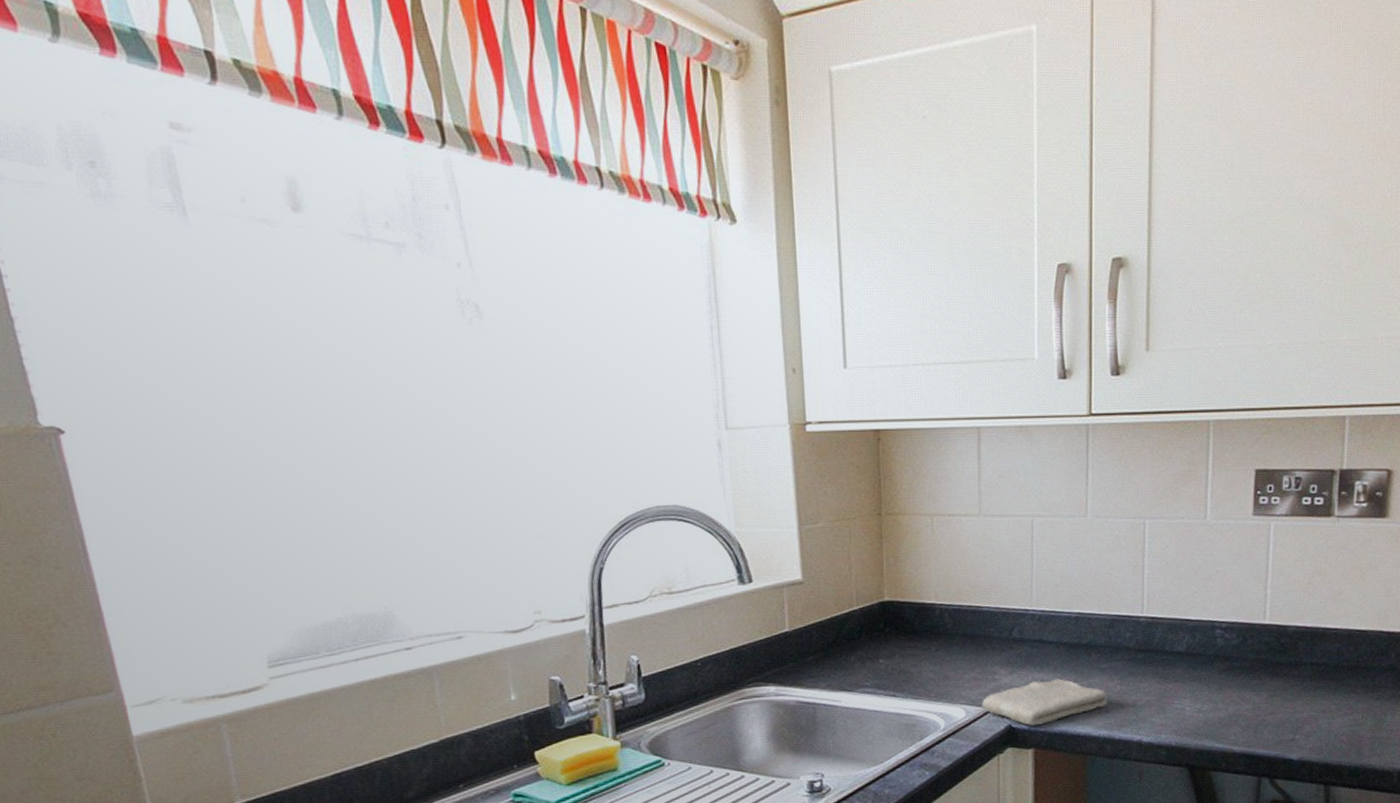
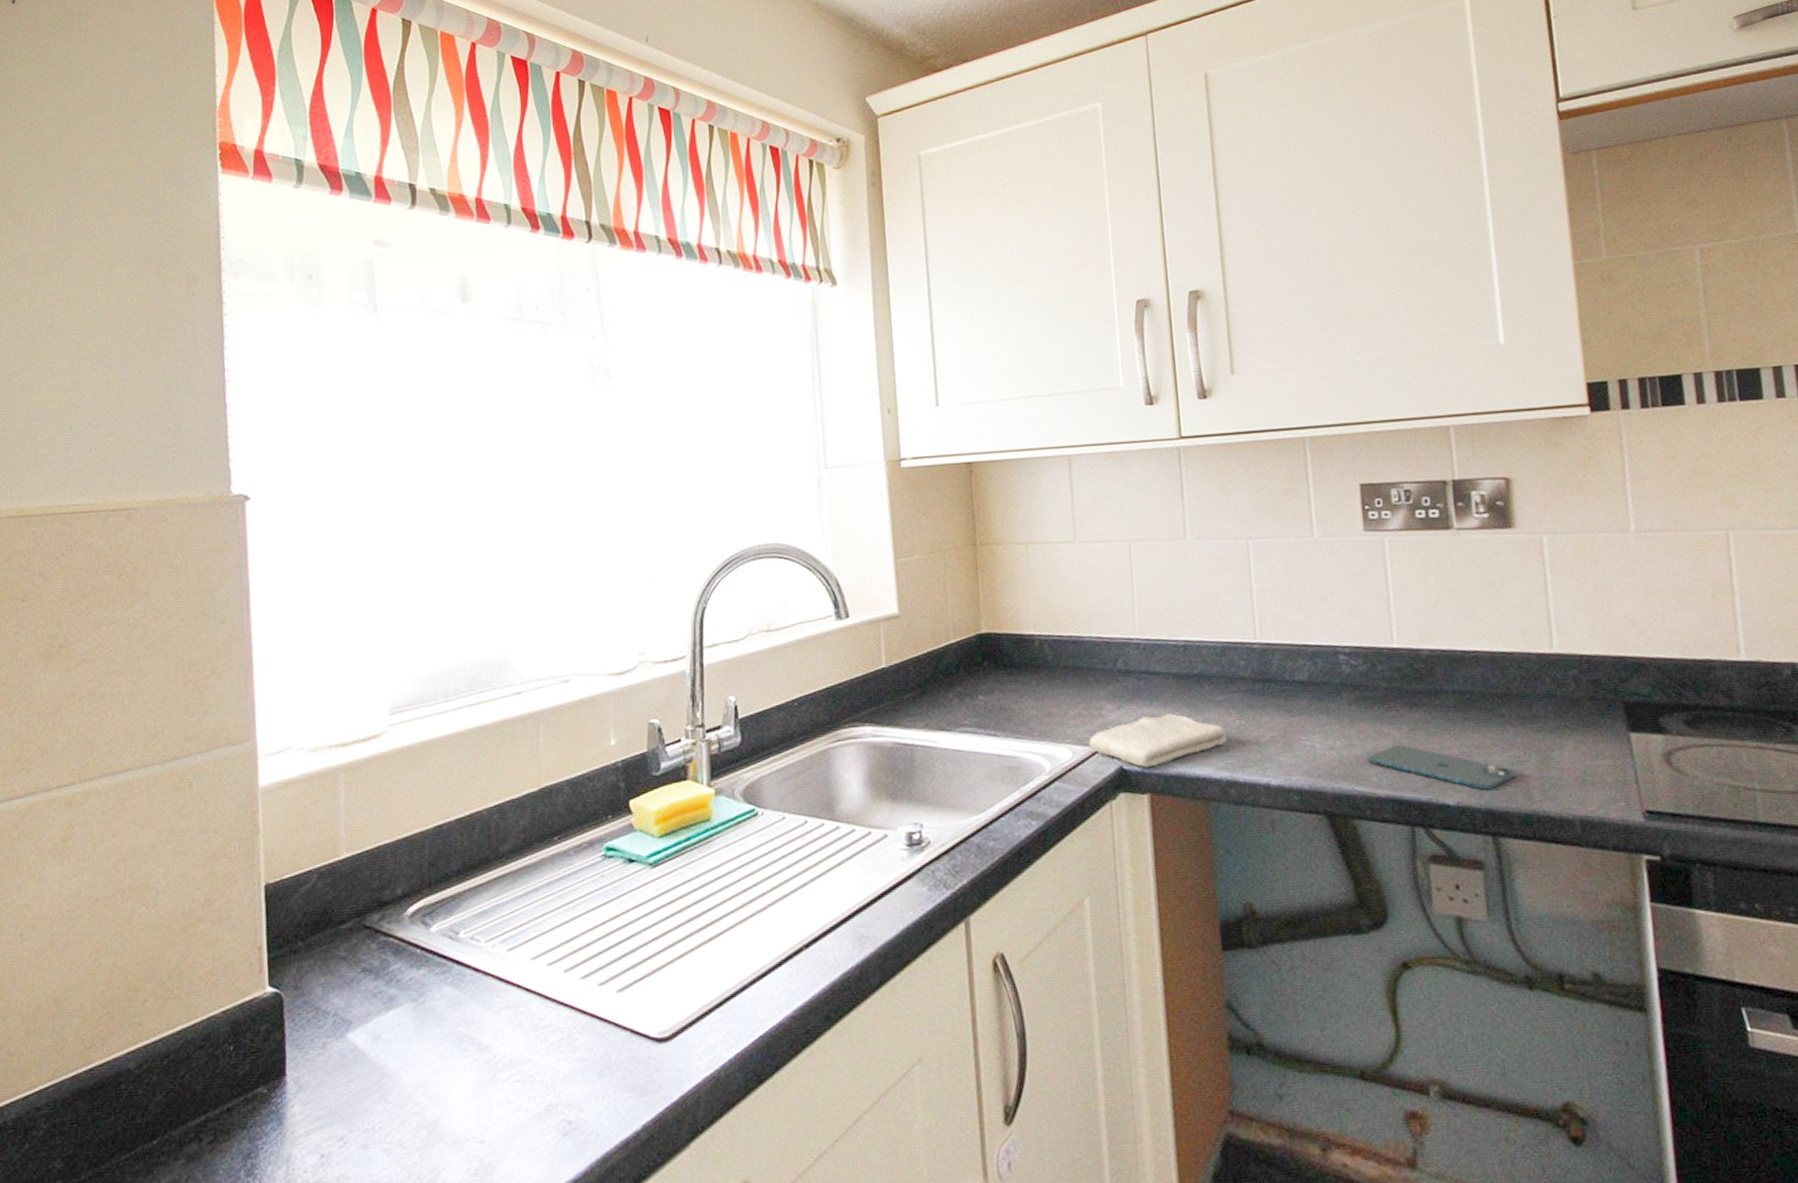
smartphone: none [1230,709,1353,748] -> present [1368,745,1517,791]

